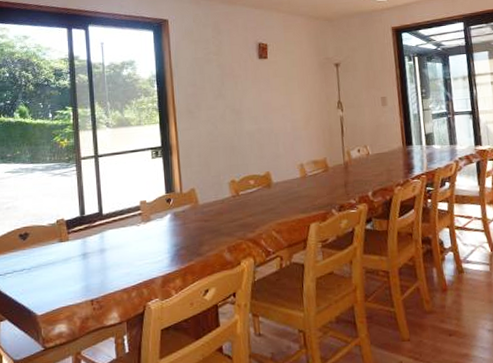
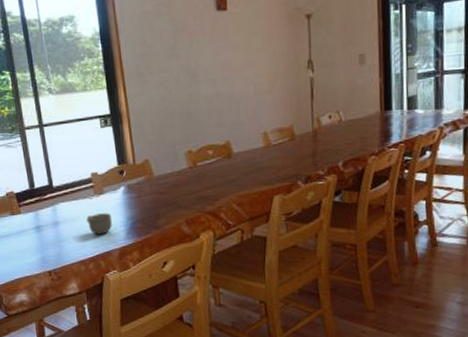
cup: none [132,240,157,262] -> present [86,213,112,235]

